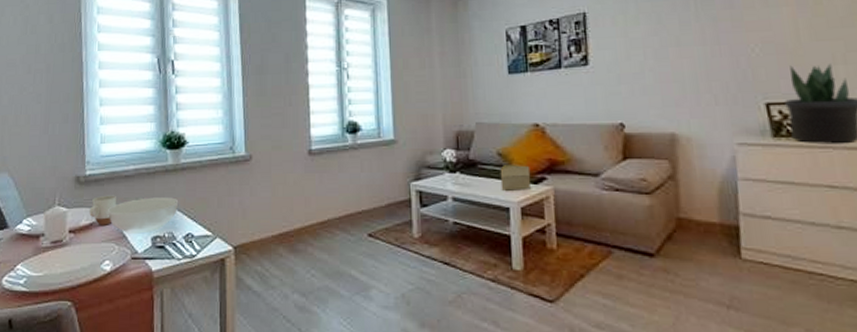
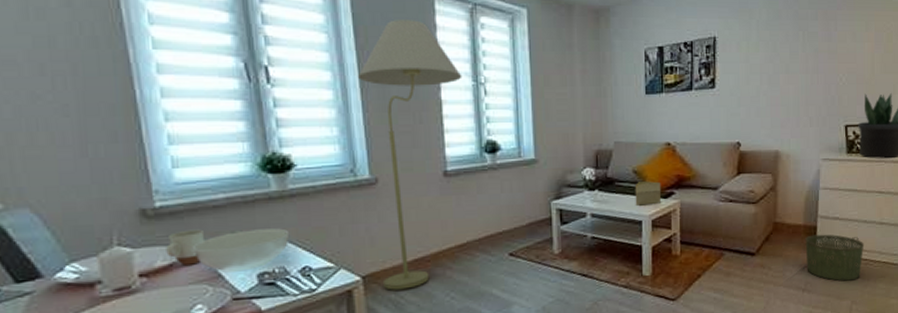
floor lamp: none [241,16,328,262] -> present [358,20,462,290]
basket: none [723,236,817,301] -> present [805,234,865,282]

